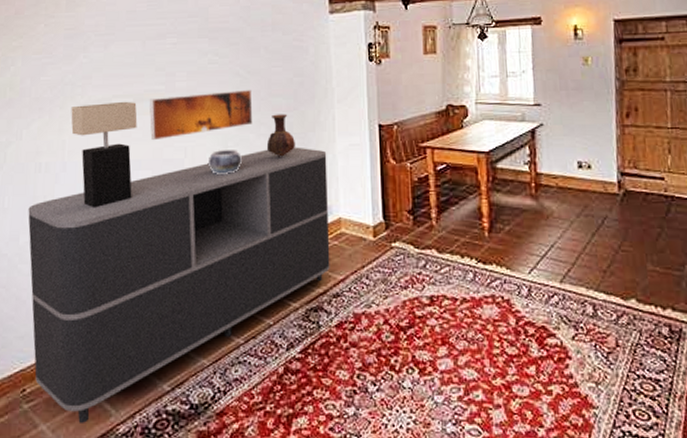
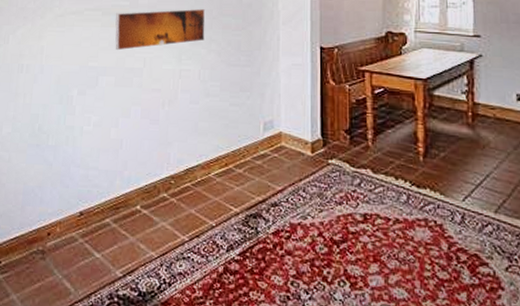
sideboard: present [28,147,330,425] -> none [9,63,271,298]
table lamp: present [71,101,138,208] -> none [49,14,105,108]
decorative bowl: present [207,150,242,174] -> none [163,62,194,85]
vase: present [266,114,295,157] -> none [216,32,242,72]

